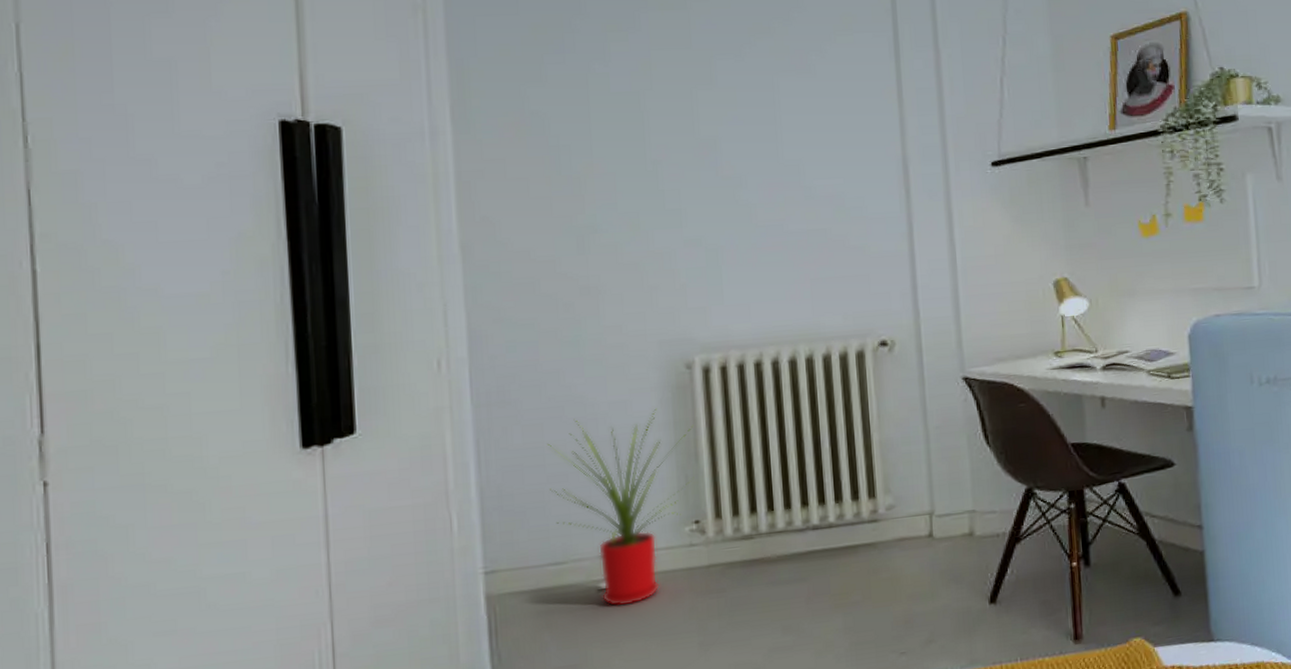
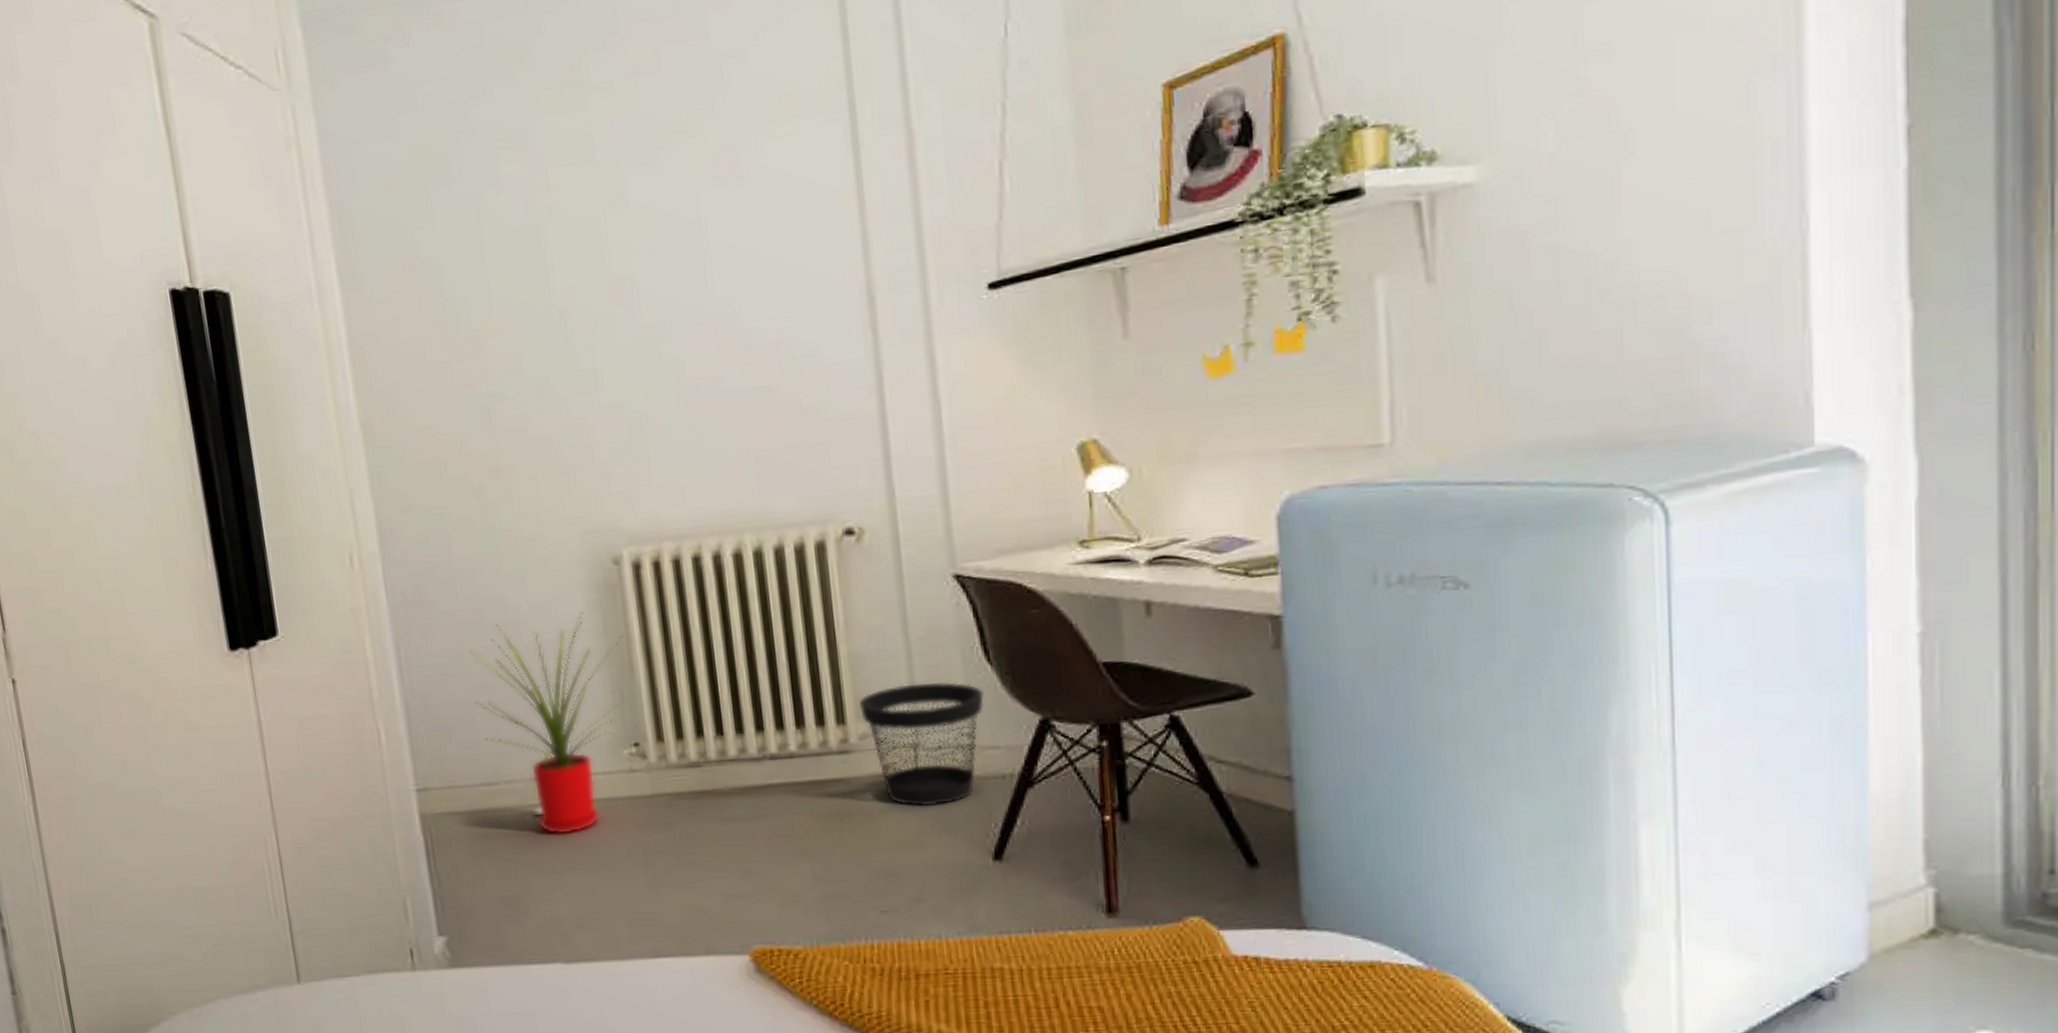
wastebasket: none [887,461,984,564] -> present [859,681,984,807]

